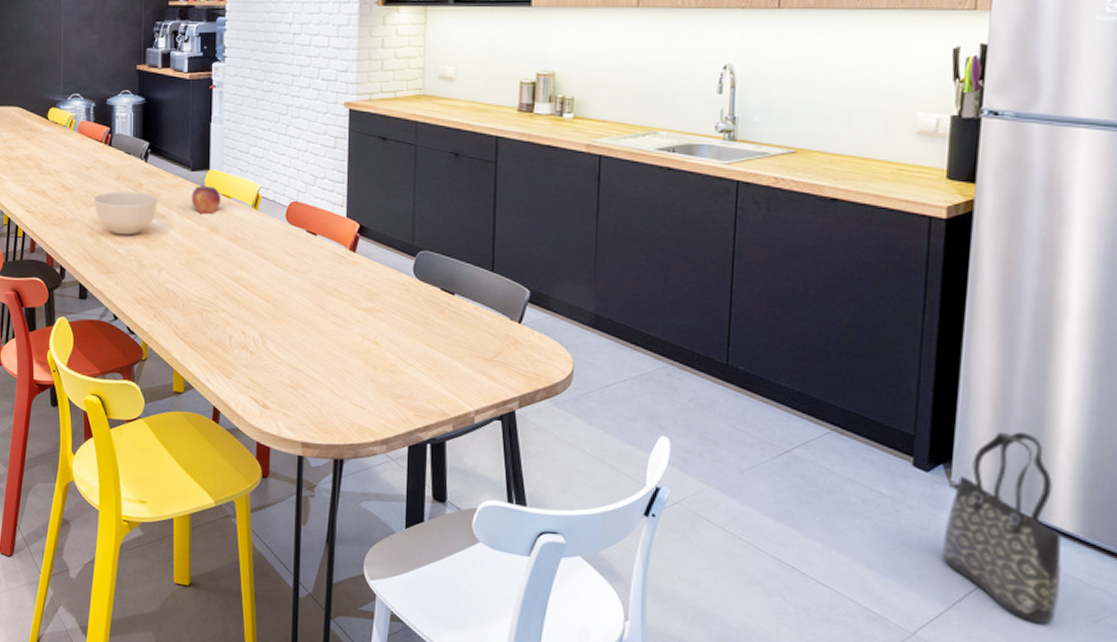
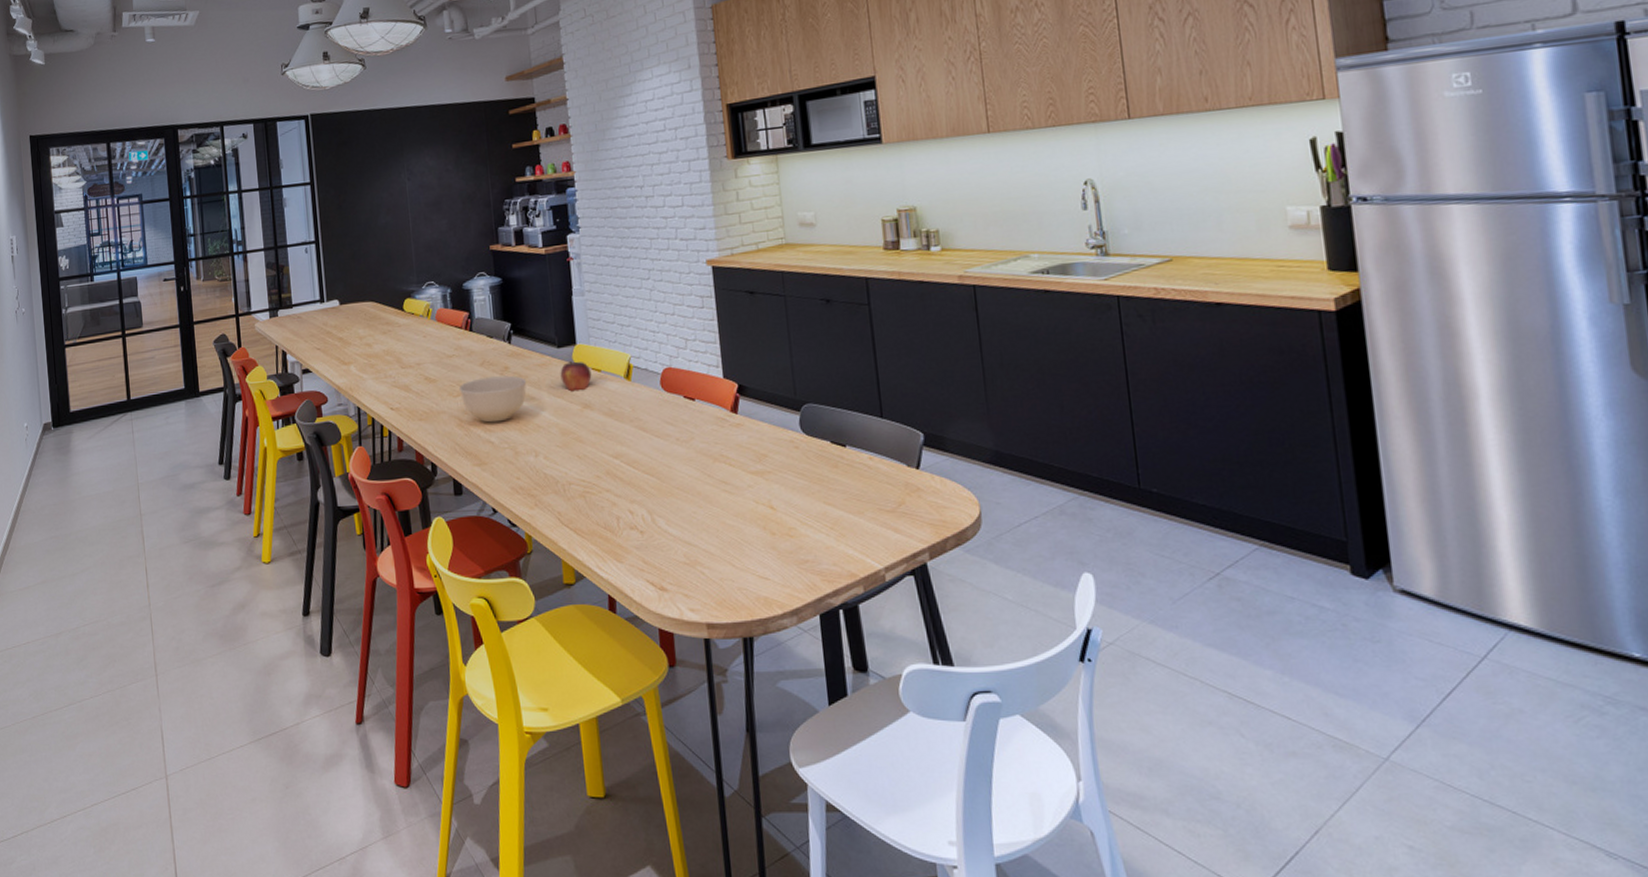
tote bag: present [942,432,1063,625] -> none [1397,525,1533,732]

